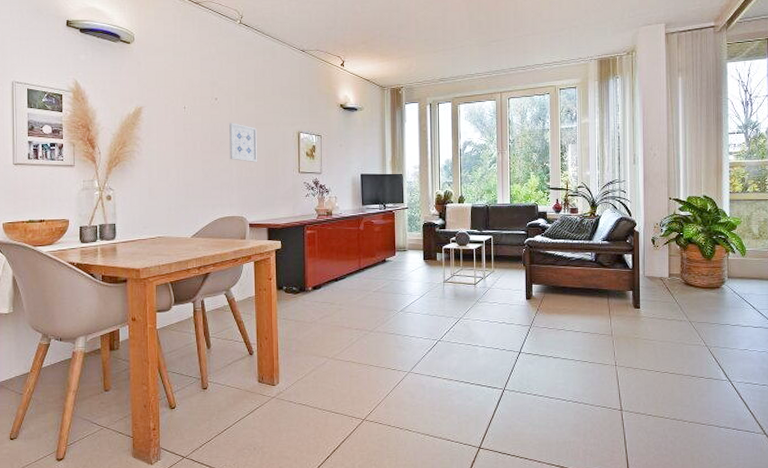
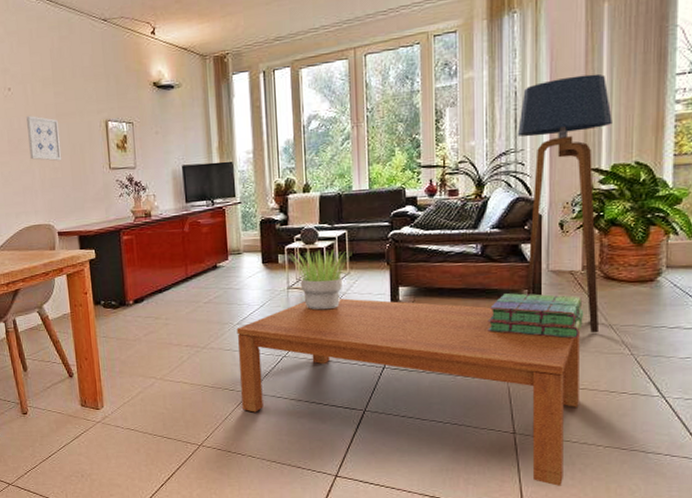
coffee table: none [400,292,669,456] -> present [236,298,580,486]
potted plant: none [445,251,496,302] -> present [288,249,352,310]
stack of books: none [600,293,671,332] -> present [487,293,584,339]
floor lamp: none [620,128,687,328] -> present [517,73,612,333]

